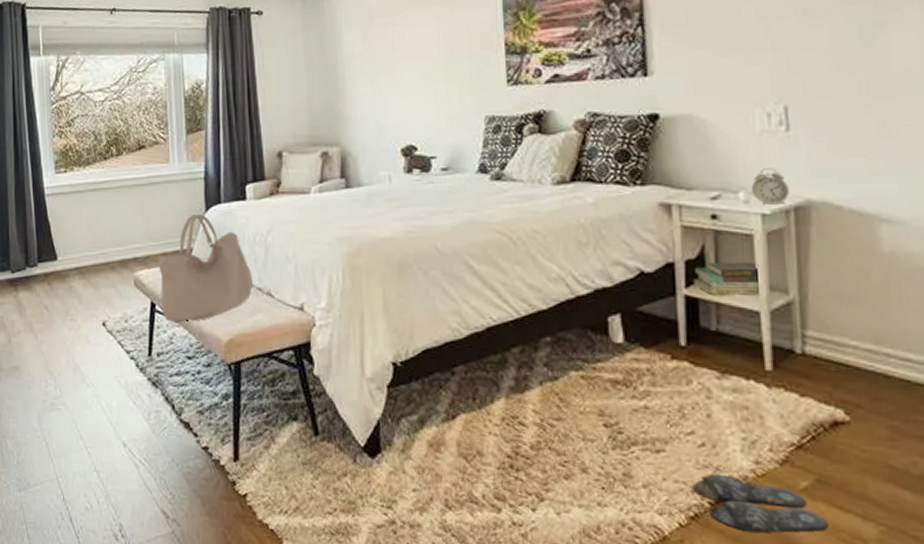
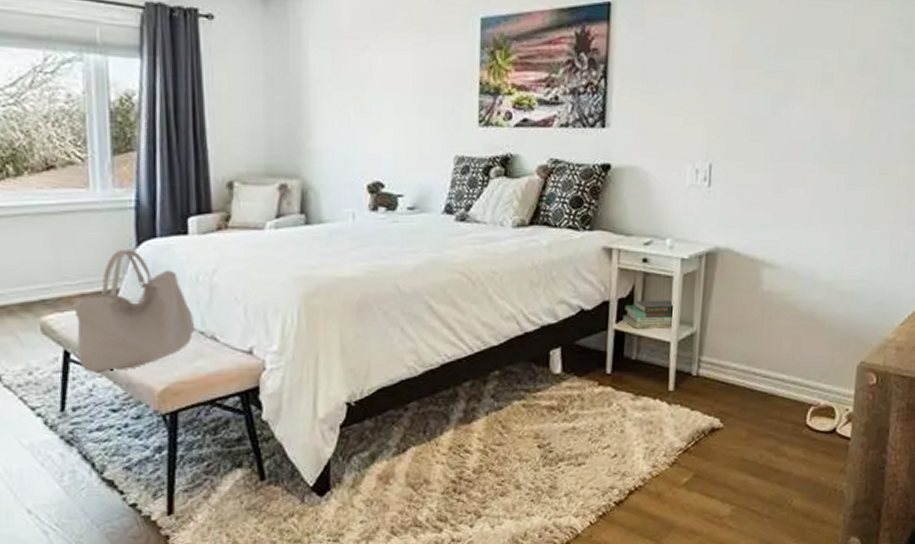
slippers: present [691,473,827,533] -> none [603,478,697,523]
alarm clock: present [751,168,789,205] -> none [676,218,704,250]

